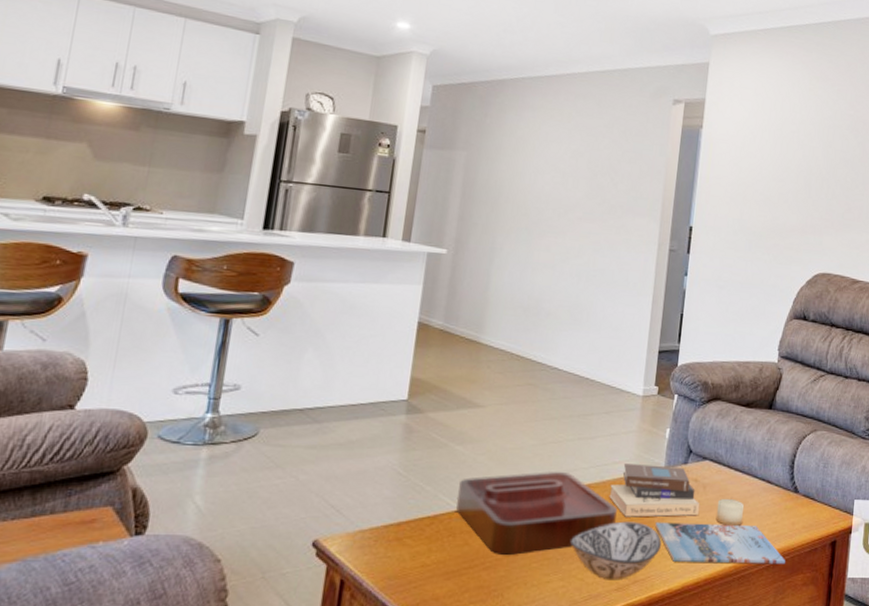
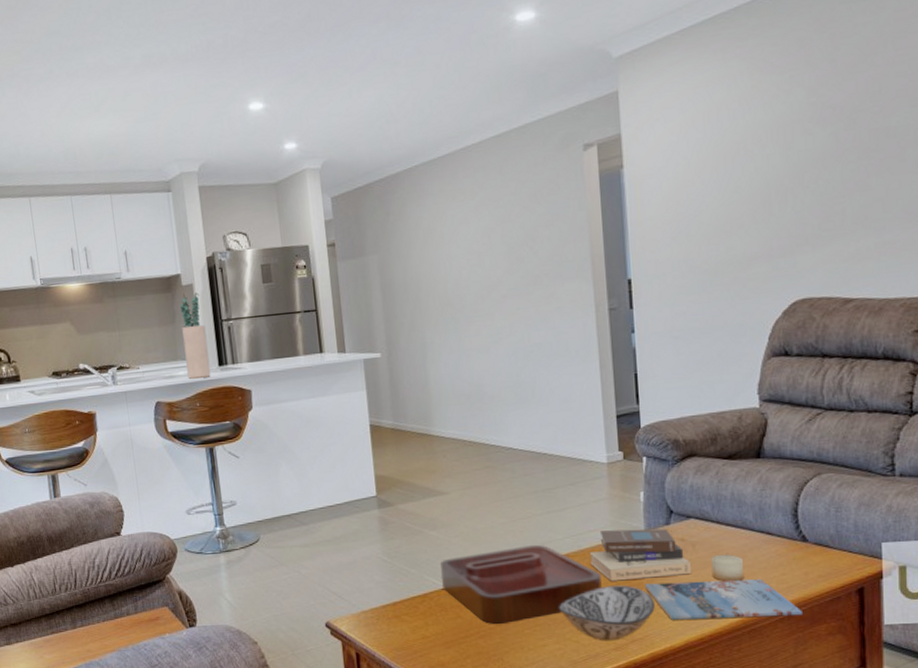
vase: none [221,143,261,239] -> present [180,292,211,380]

